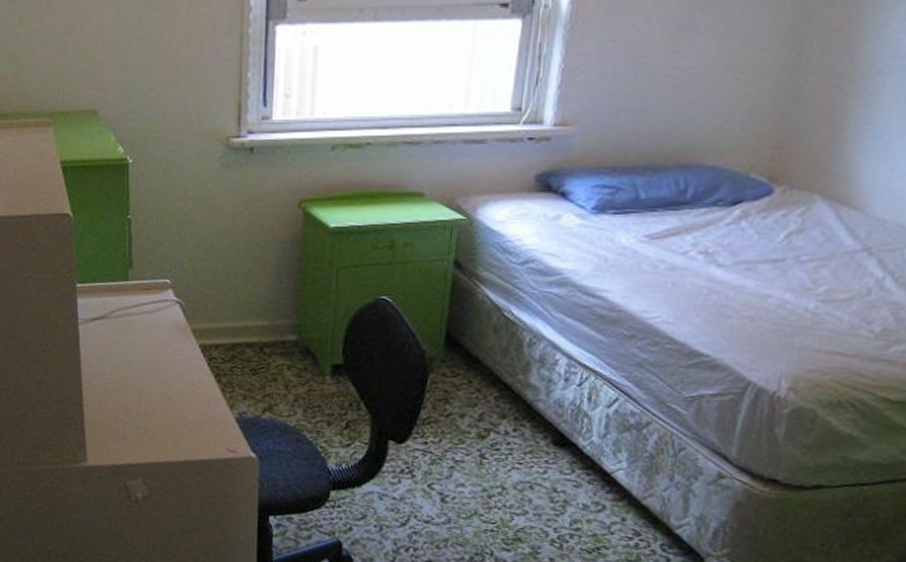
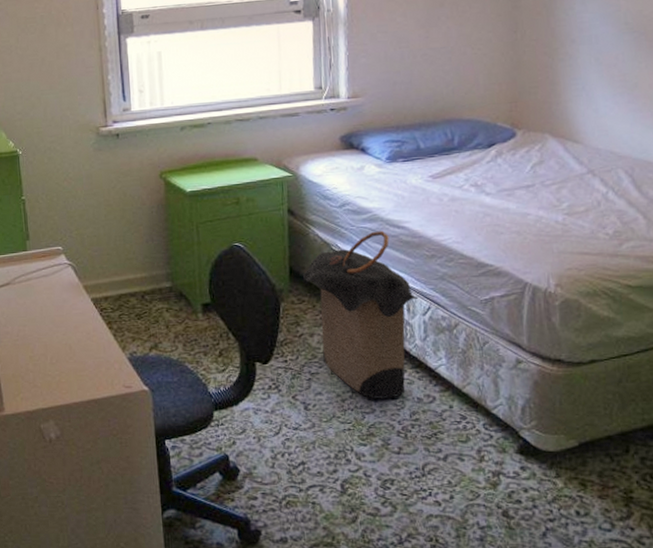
laundry hamper: none [462,298,605,501] -> present [303,230,419,399]

